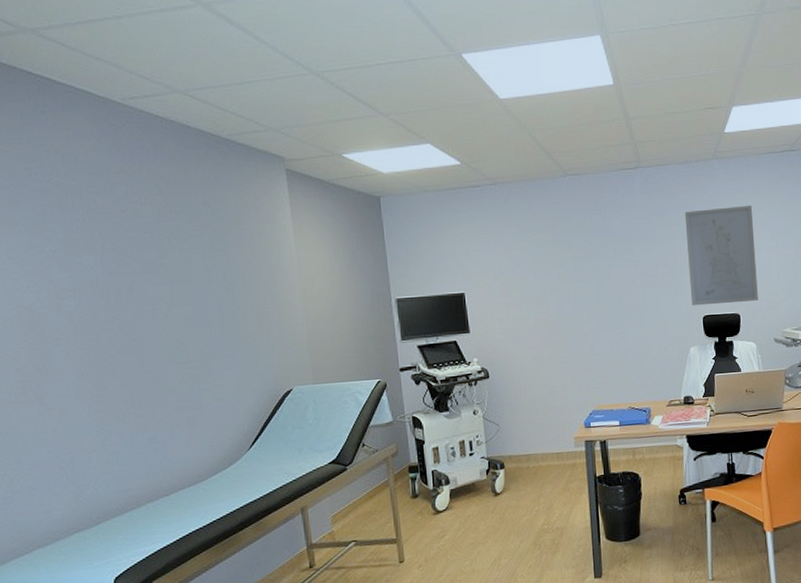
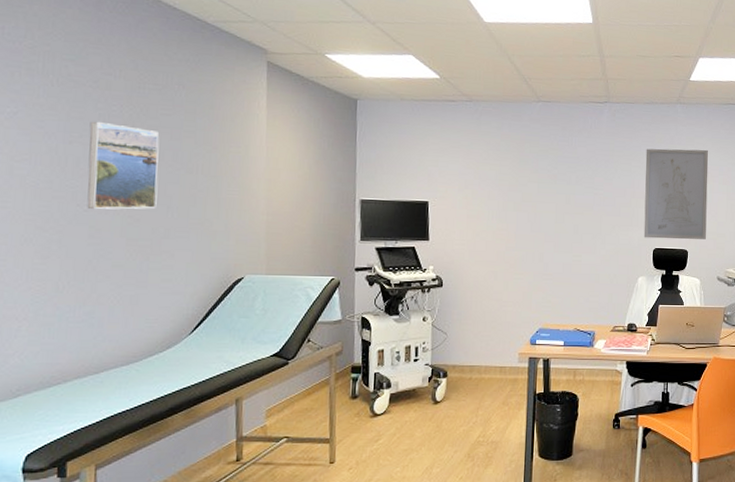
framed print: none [124,250,199,338] -> present [87,121,159,210]

